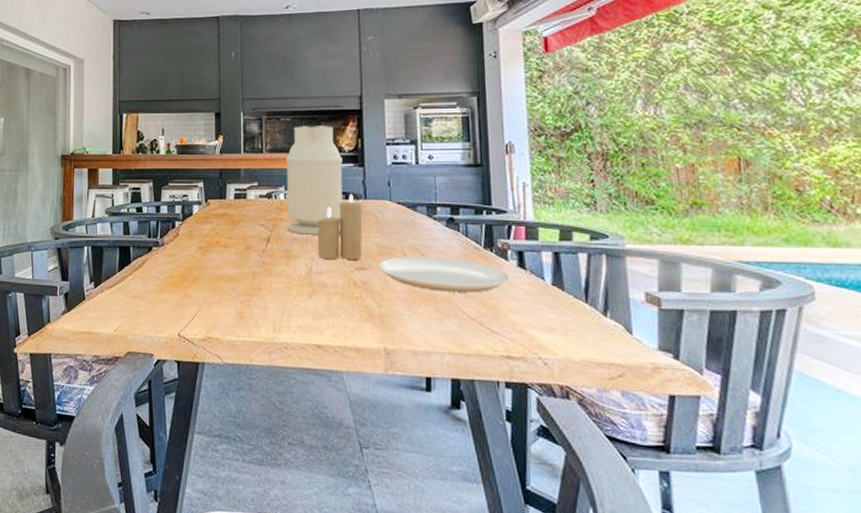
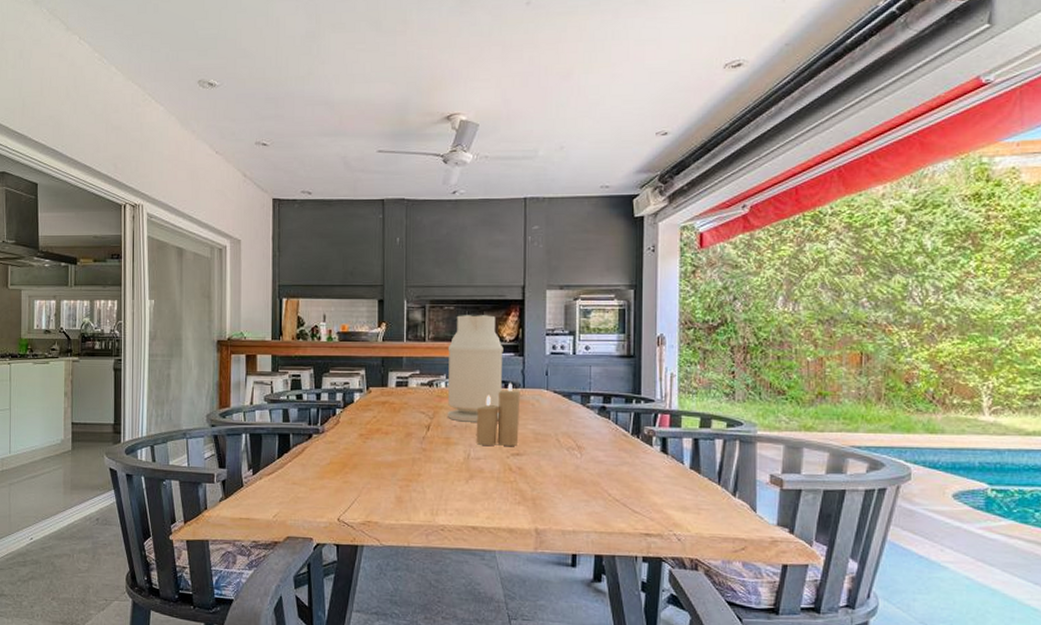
plate: present [379,256,509,293] -> none [534,442,652,476]

